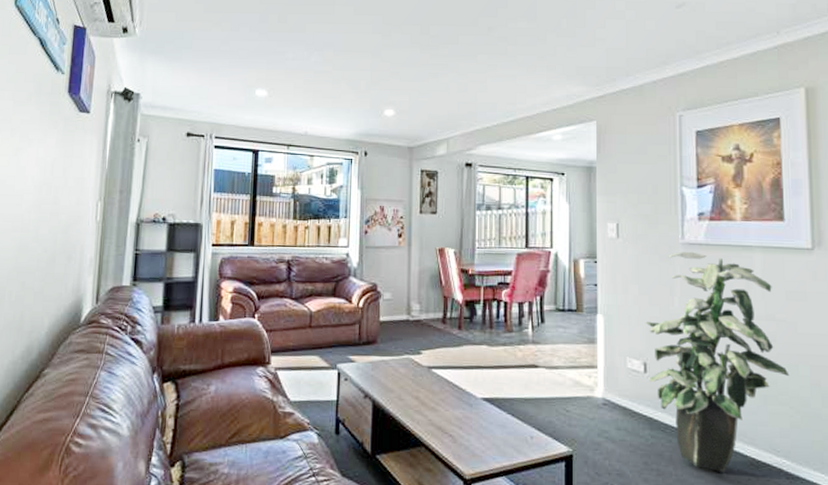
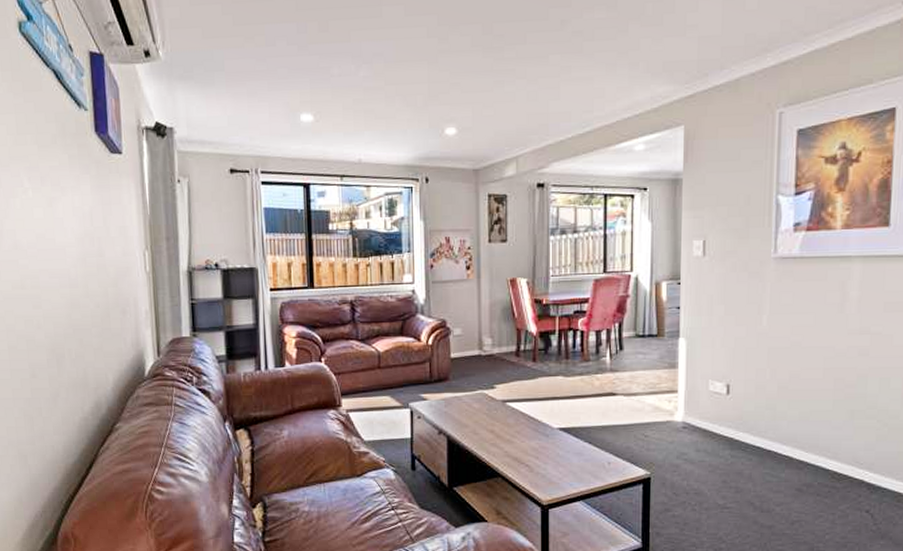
indoor plant: present [645,252,790,472] -> none [730,267,880,486]

